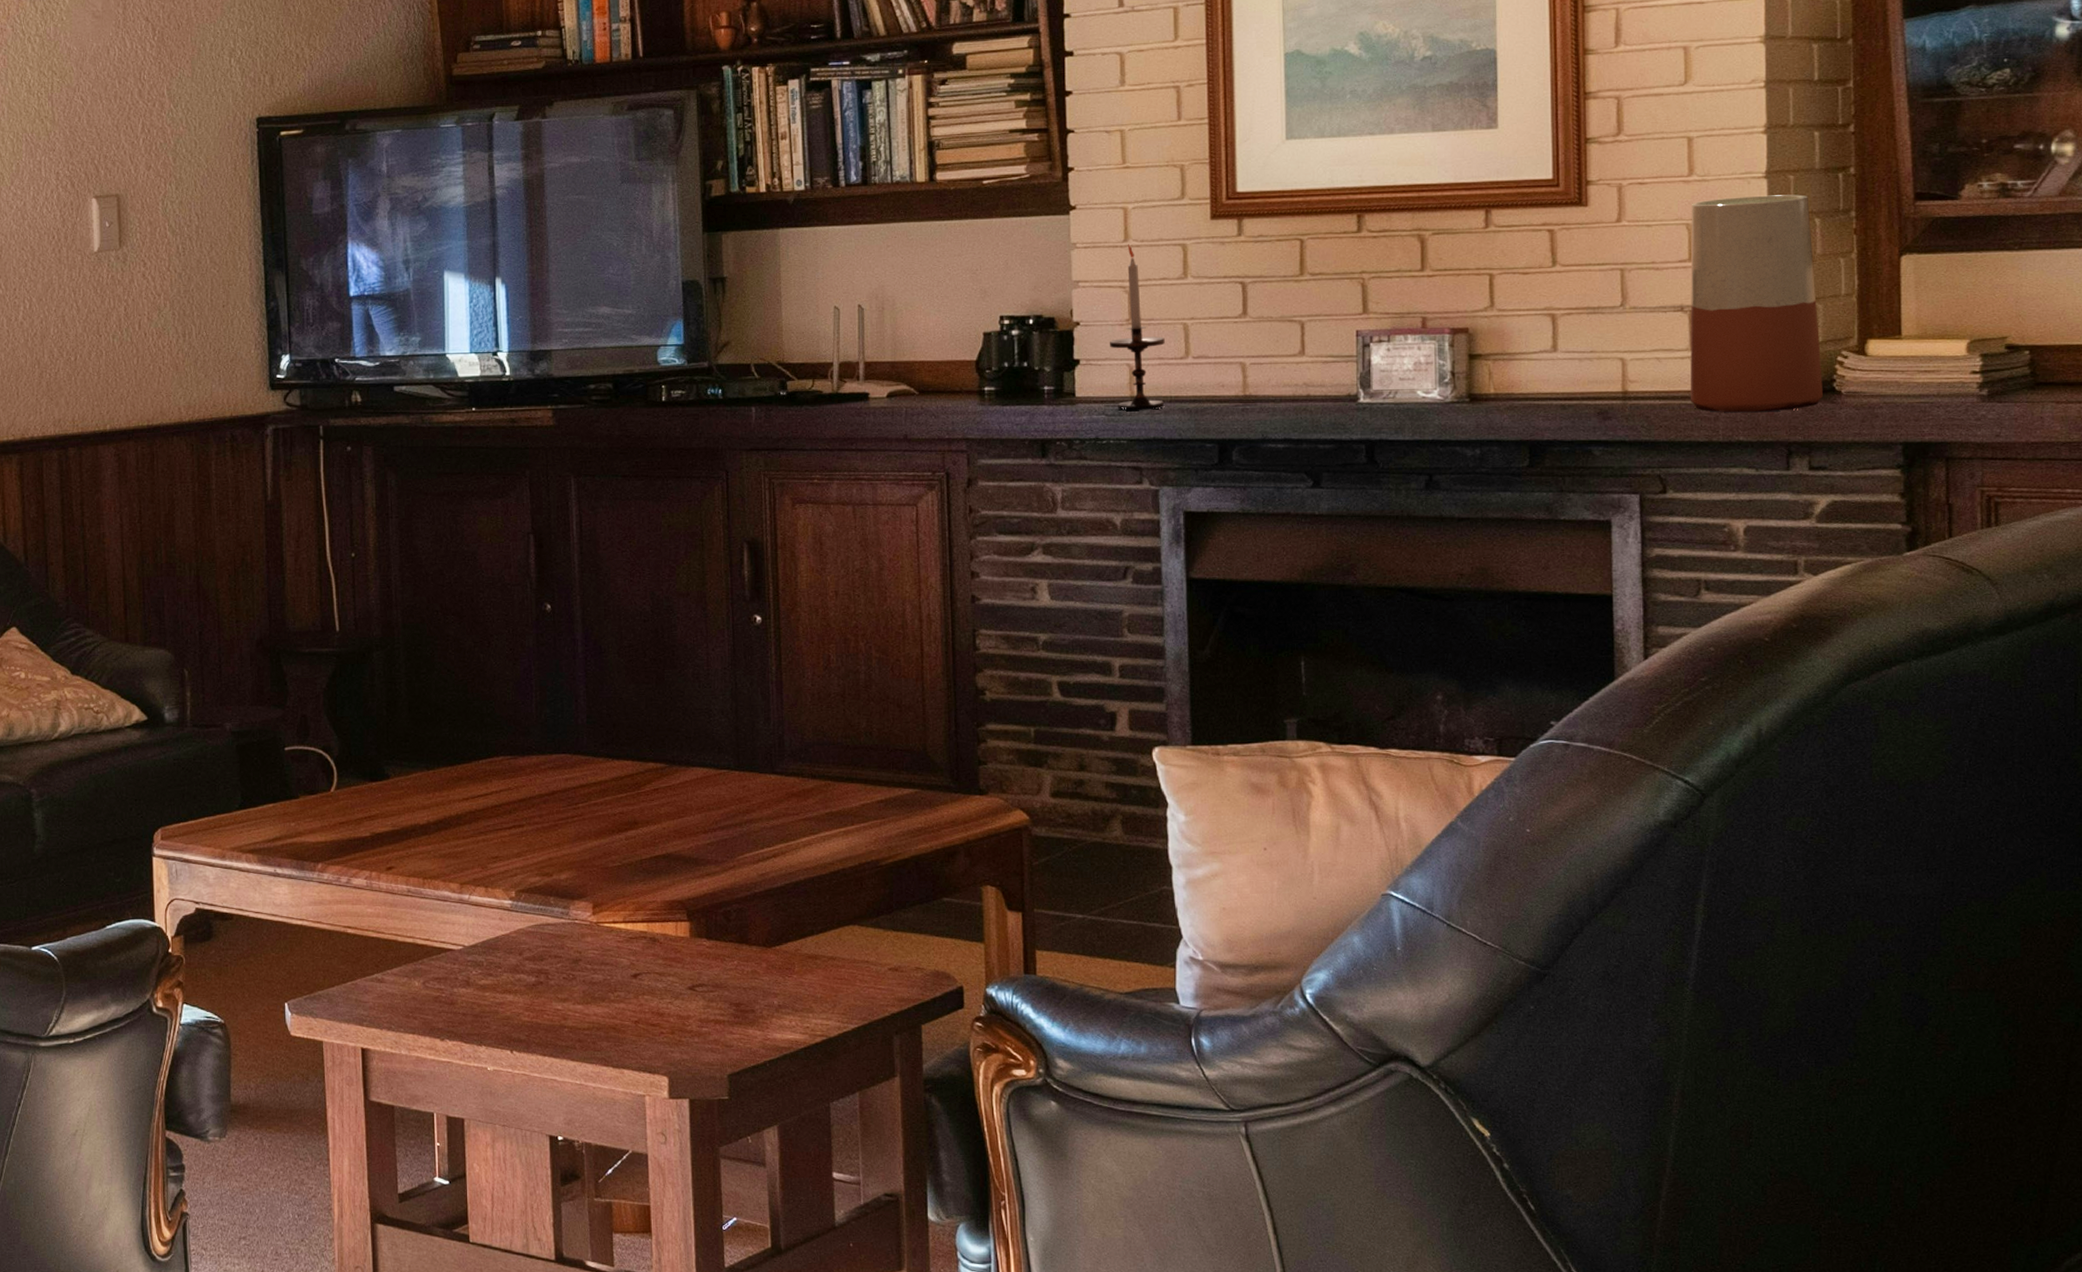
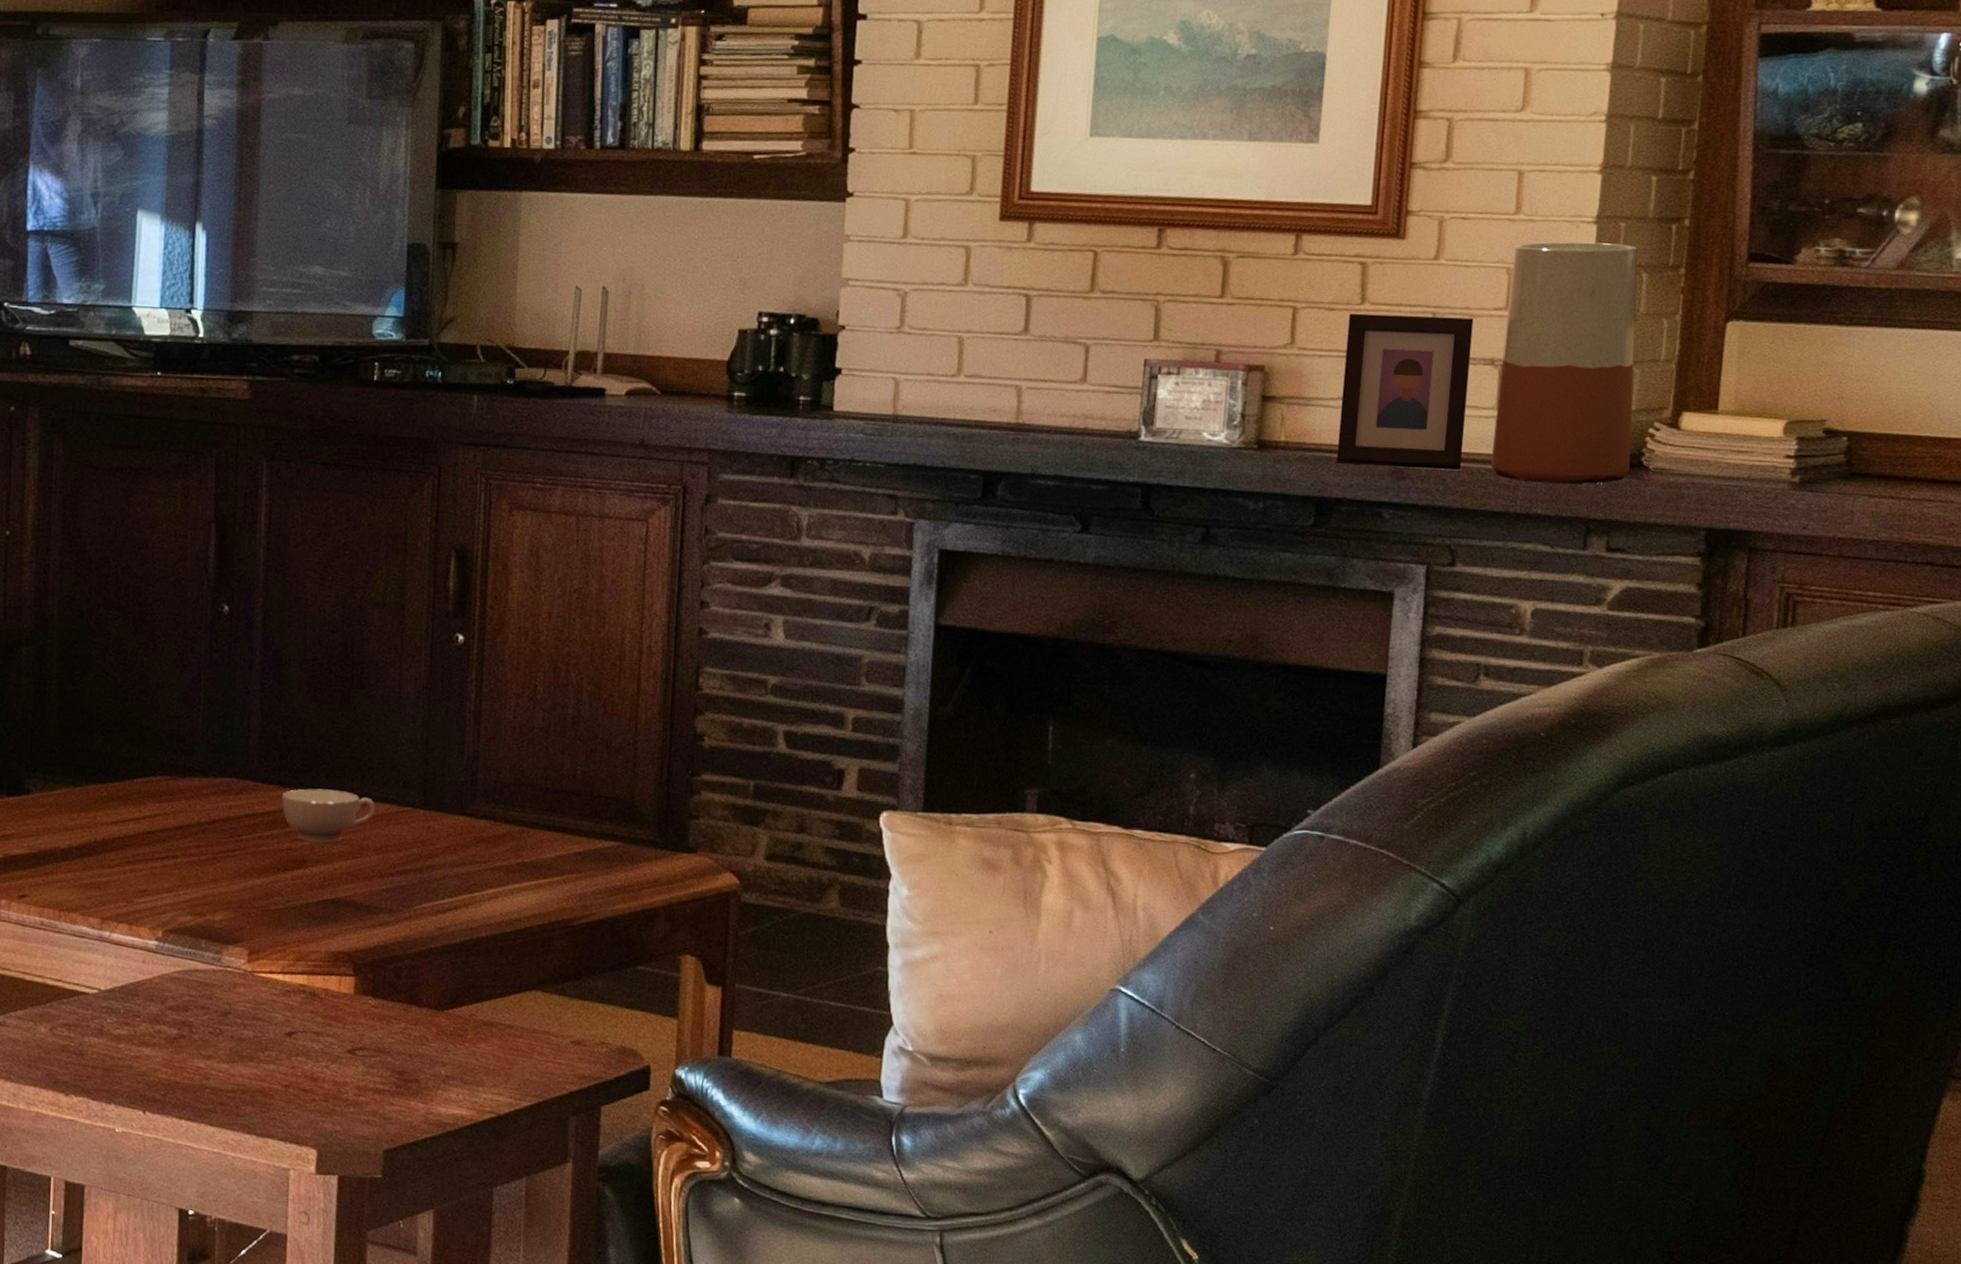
teacup: none [611,758,696,806] -> present [281,788,376,843]
candlestick: present [1109,244,1165,411] -> none [875,241,937,432]
picture frame: none [1542,271,1663,410] -> present [1336,313,1474,471]

